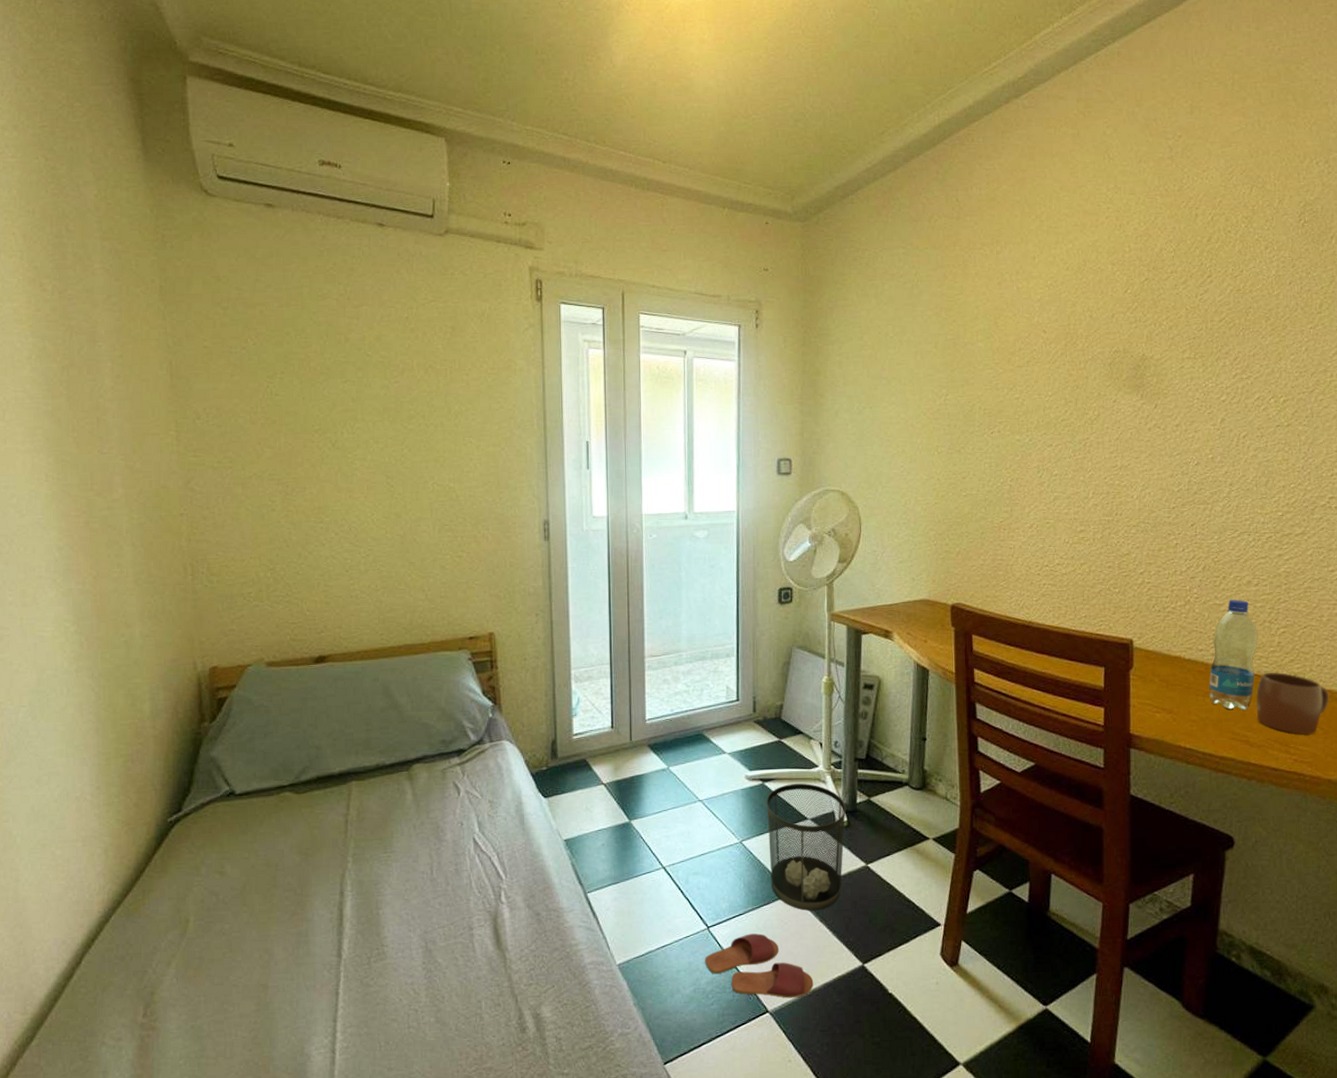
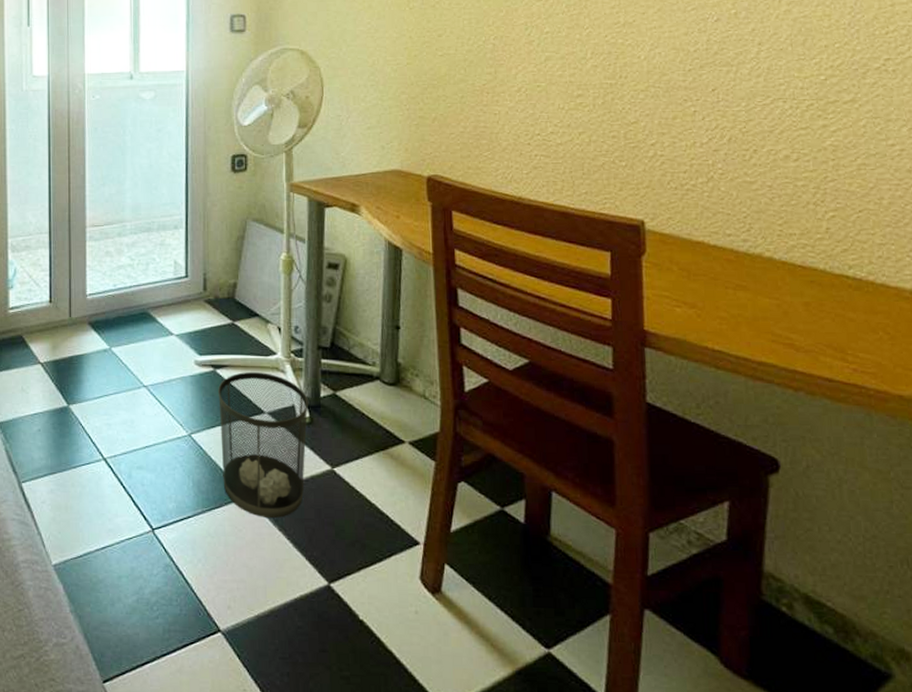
slippers: present [705,933,814,998] -> none [149,540,272,618]
bottle: present [1209,599,1258,711] -> none [740,177,801,309]
mug: present [1256,672,1329,735] -> none [801,263,896,340]

